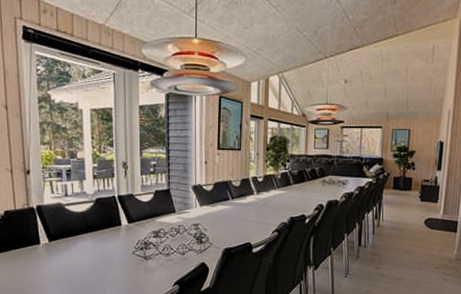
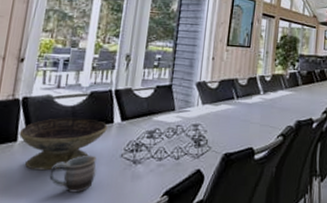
decorative bowl: none [40,222,117,268] -> present [19,117,108,171]
mug: none [74,253,113,284] -> present [49,155,97,193]

